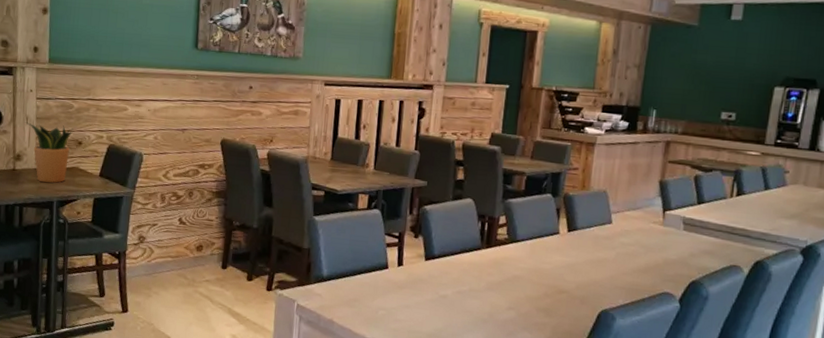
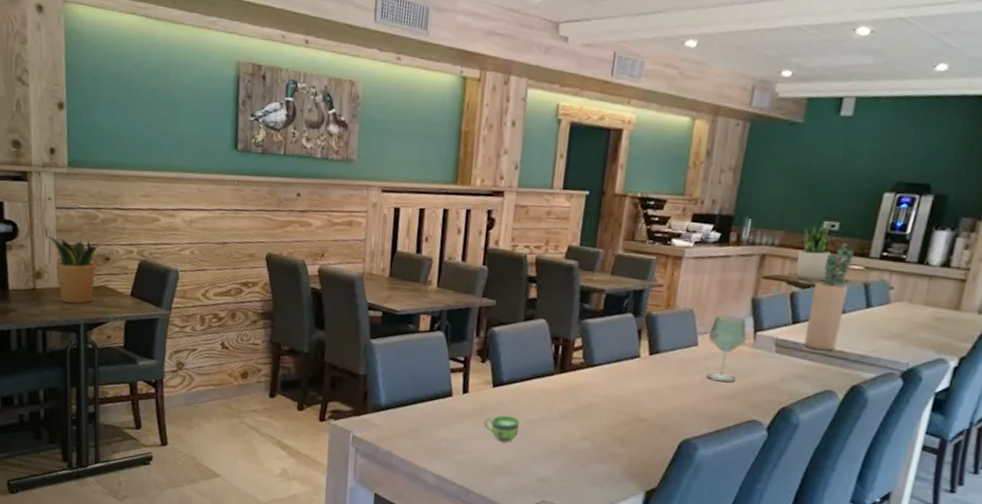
cup: none [416,286,451,311] -> present [483,415,520,442]
wine glass: none [621,196,657,258] -> present [706,316,747,383]
planter: none [698,113,730,166] -> present [795,223,832,281]
vase: none [709,127,751,229] -> present [804,238,855,352]

